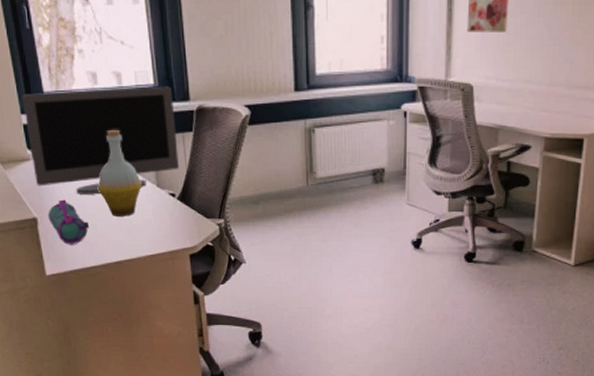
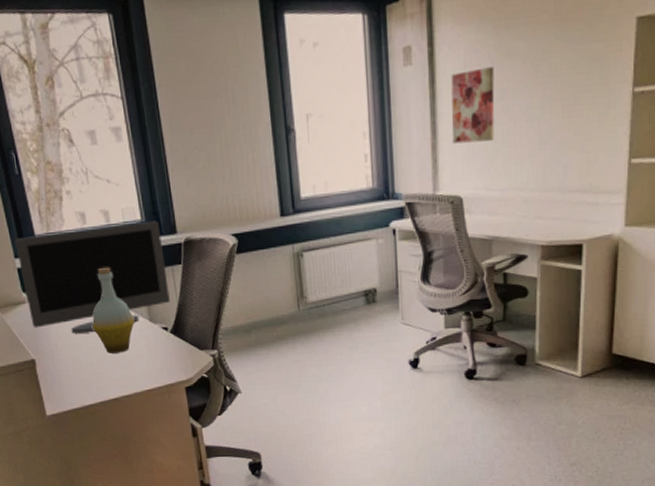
pencil case: present [48,199,90,245] -> none [45,340,86,384]

